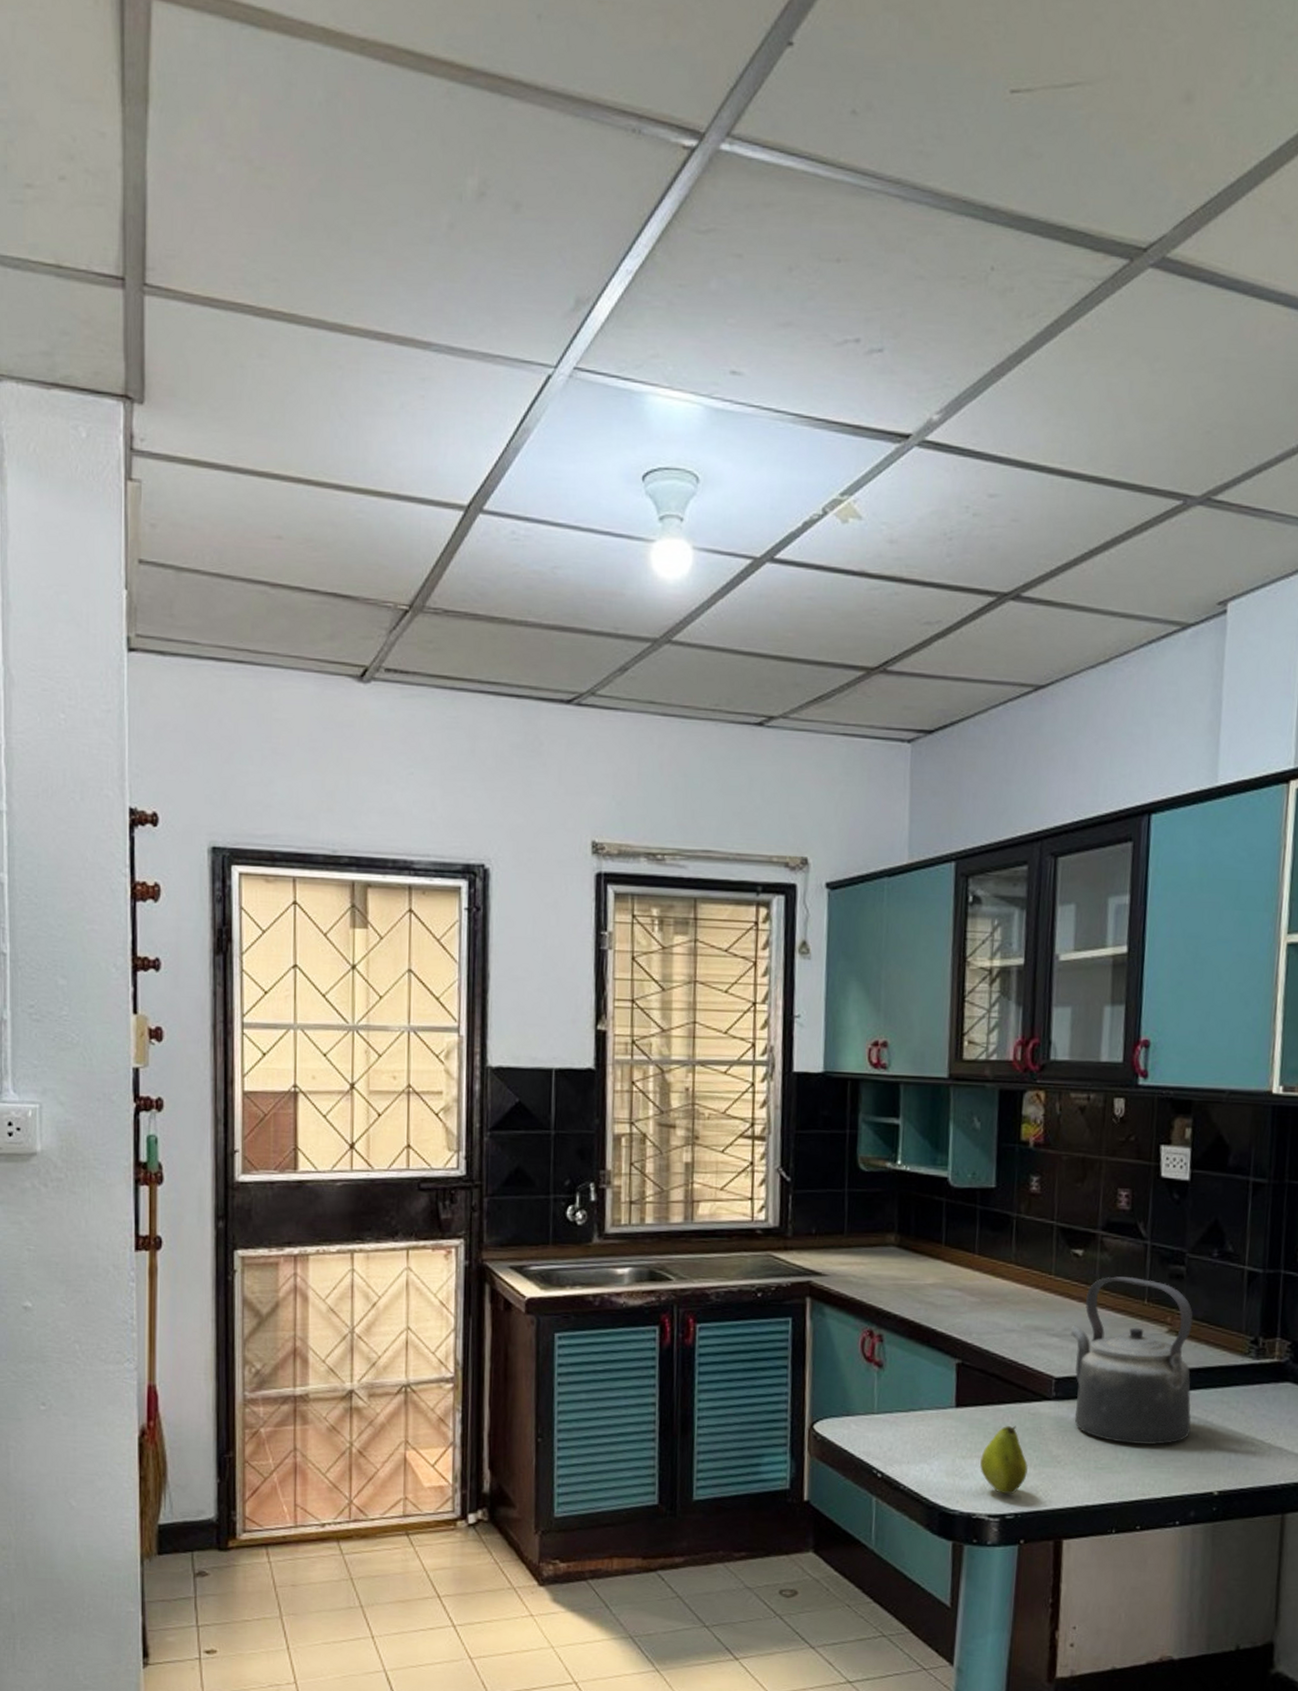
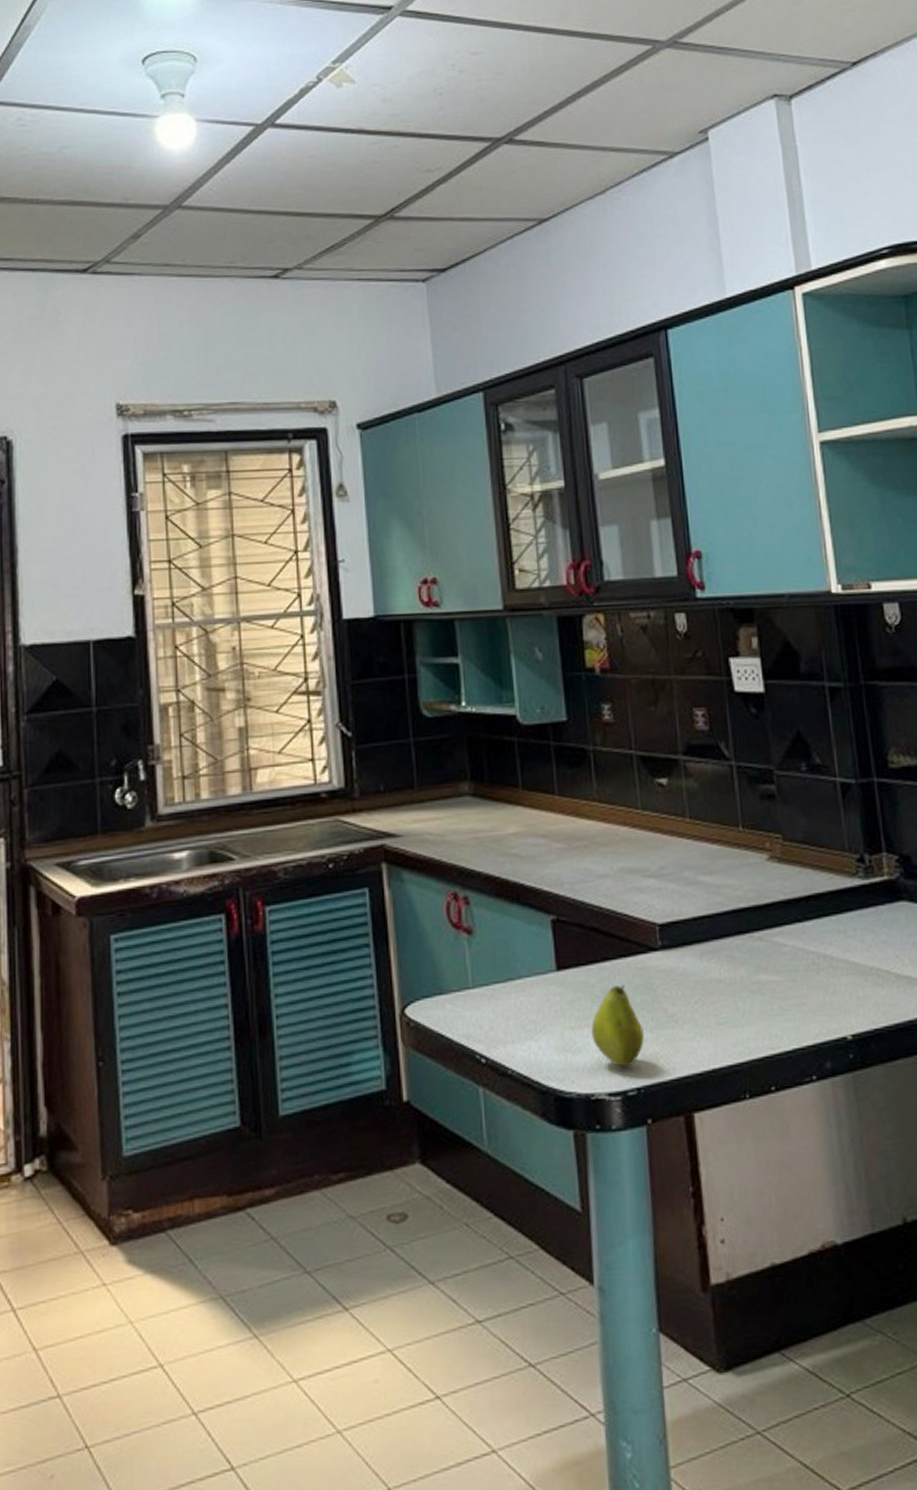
kettle: present [1070,1276,1193,1445] -> none [666,802,811,992]

